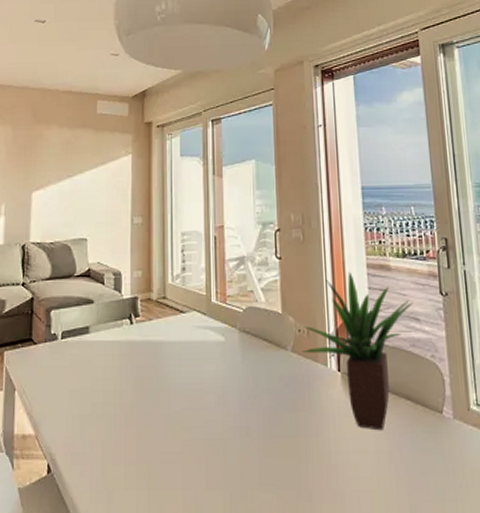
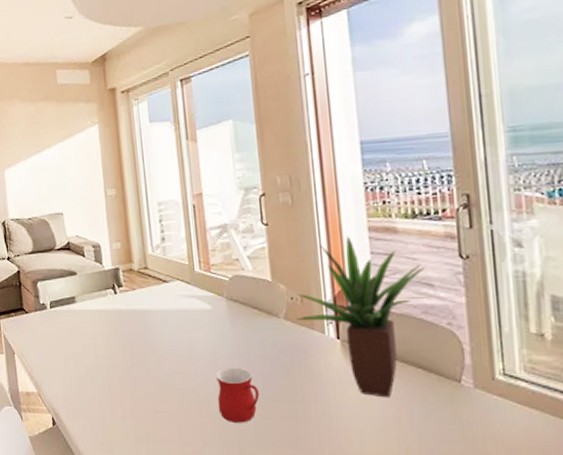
mug: none [224,402,264,462] -> present [216,367,259,423]

